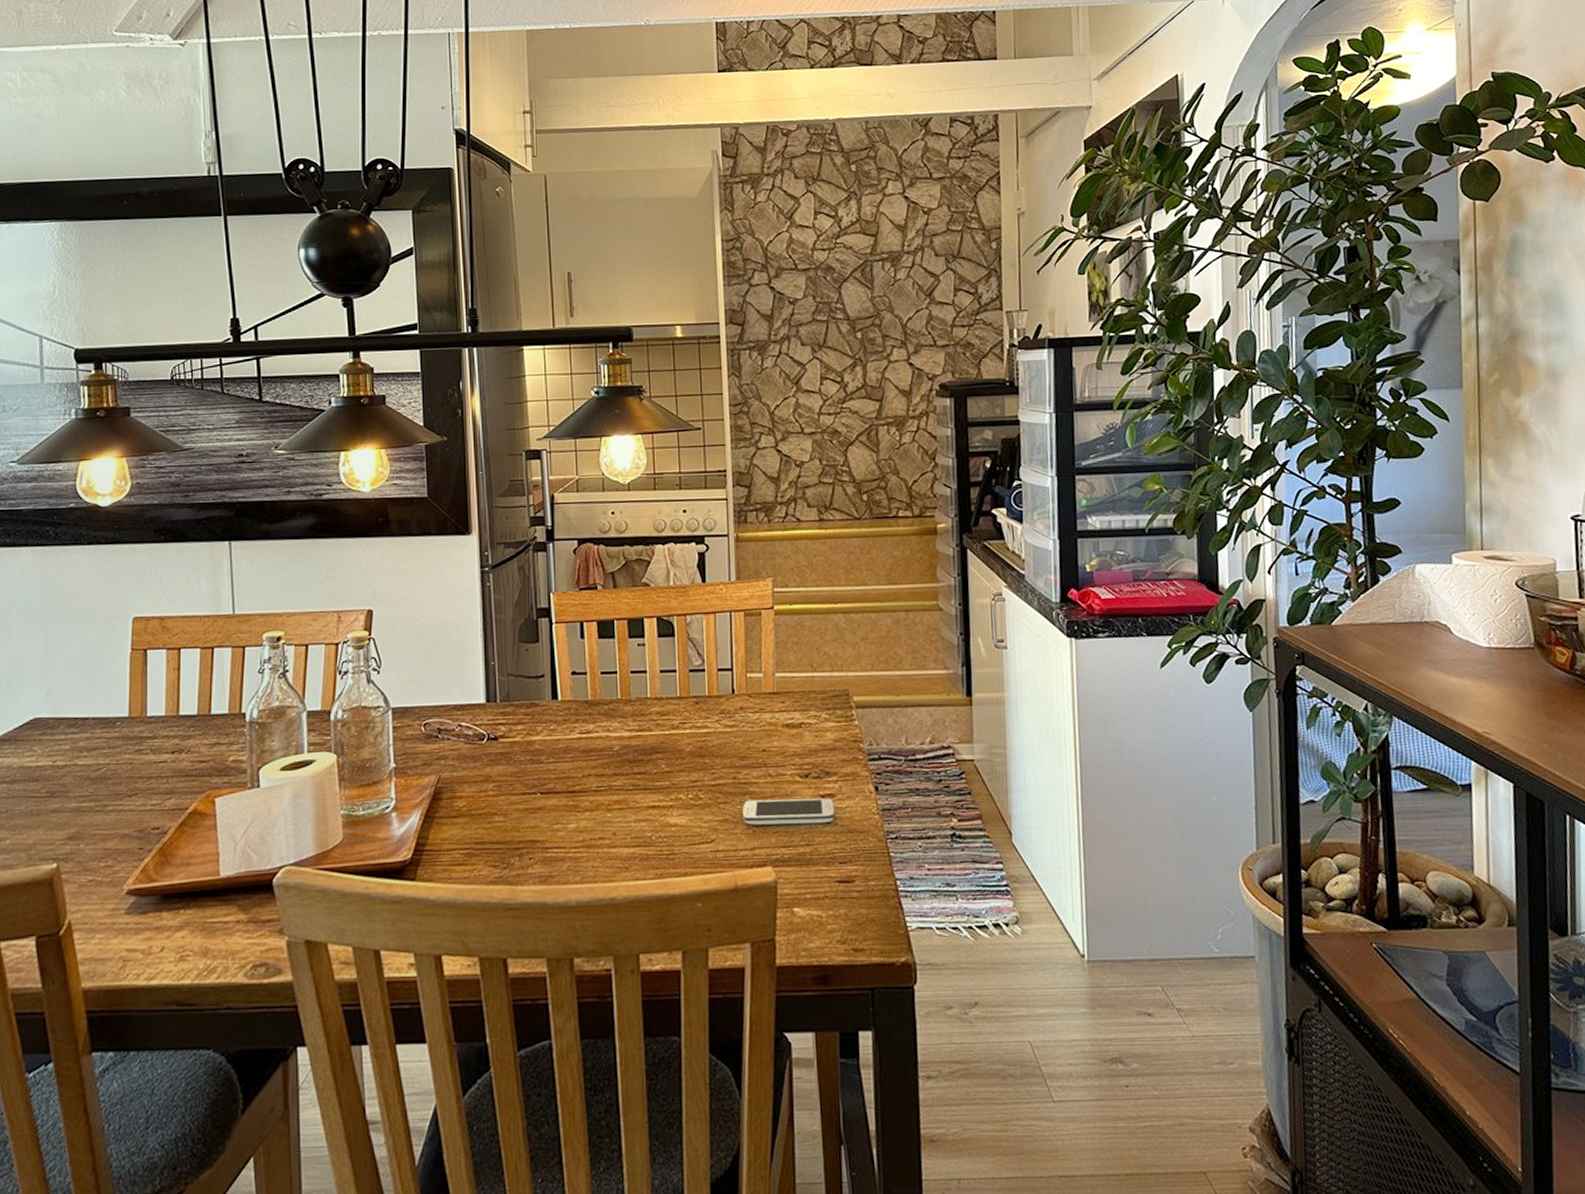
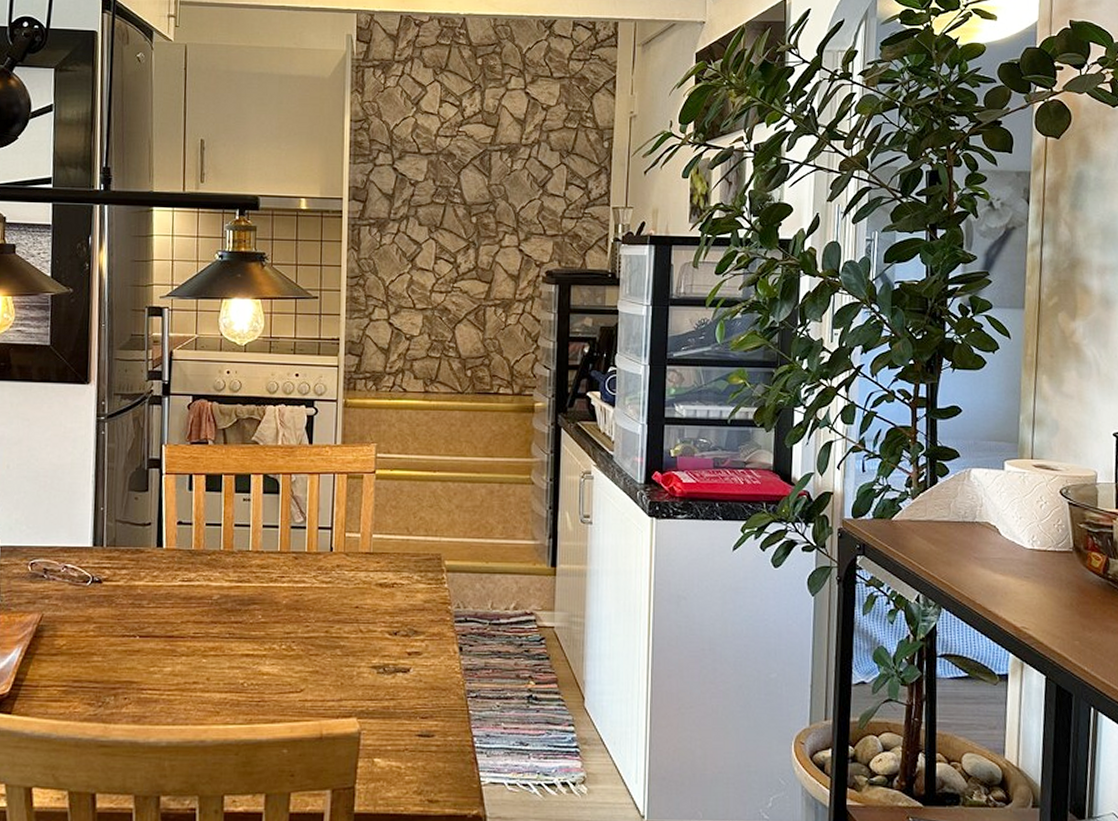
smartphone: present [743,798,835,825] -> none [332,653,420,680]

